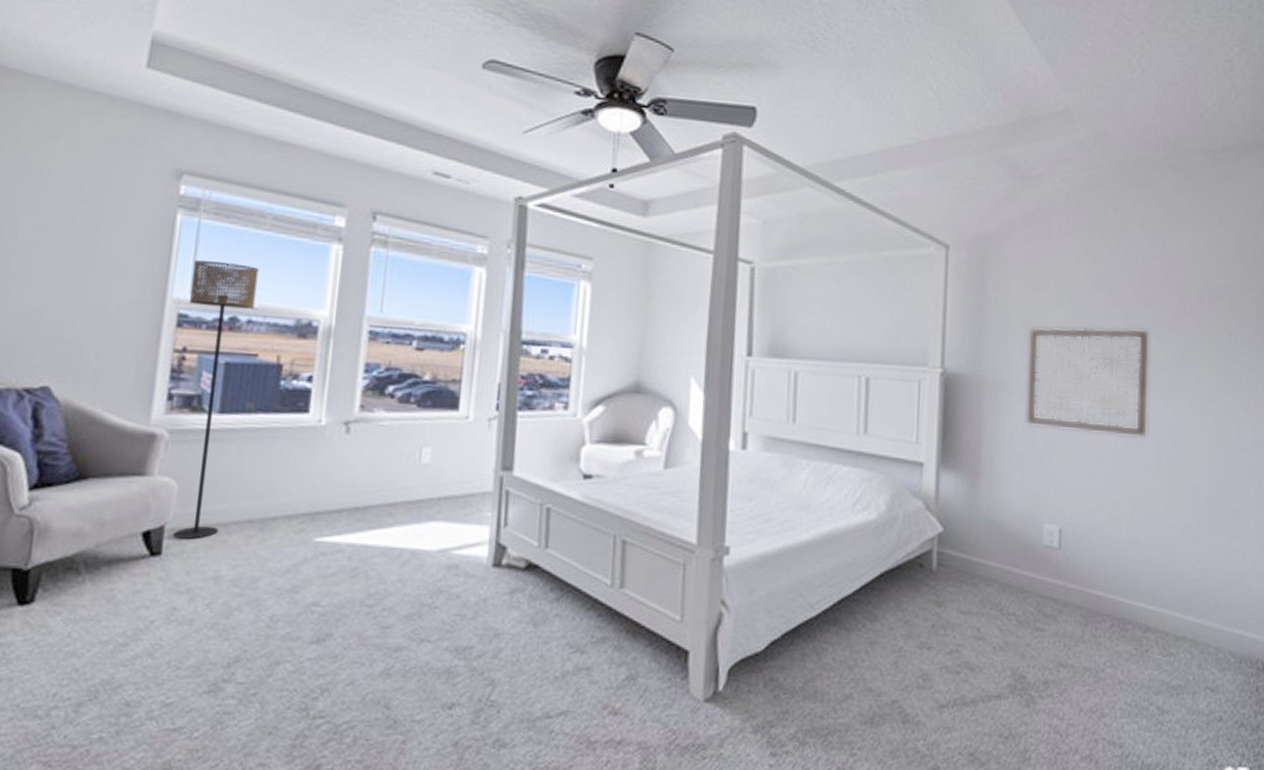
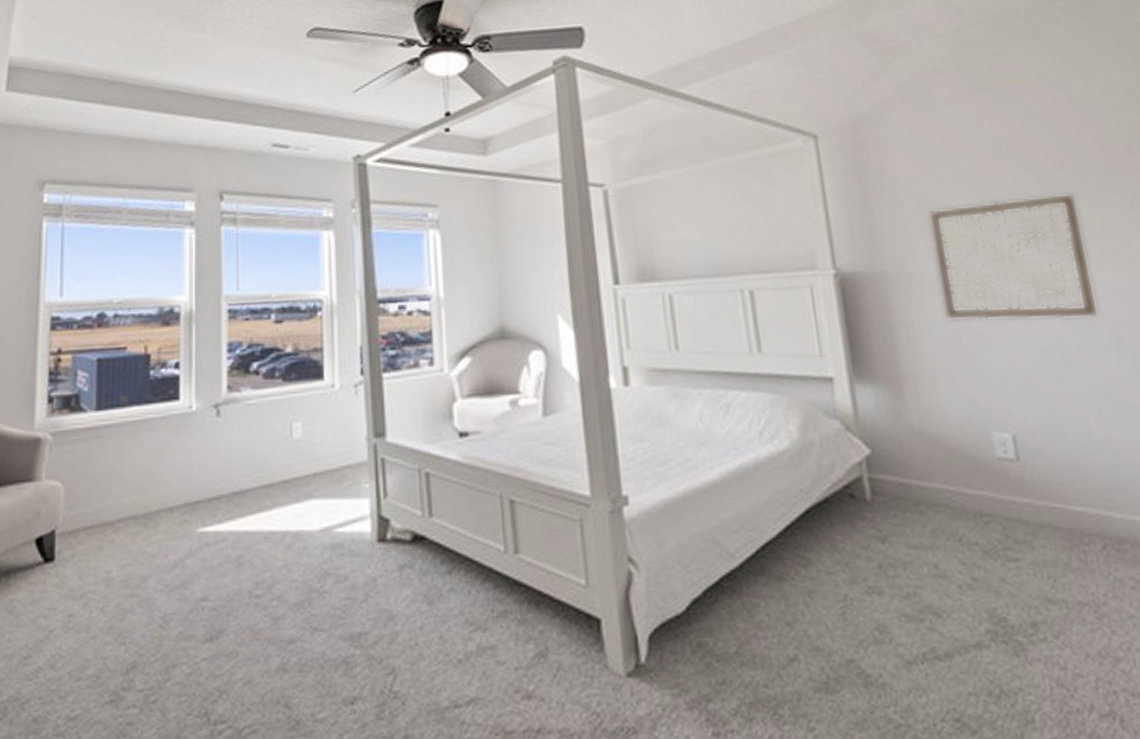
floor lamp: present [173,260,259,539] -> none [59,261,120,542]

